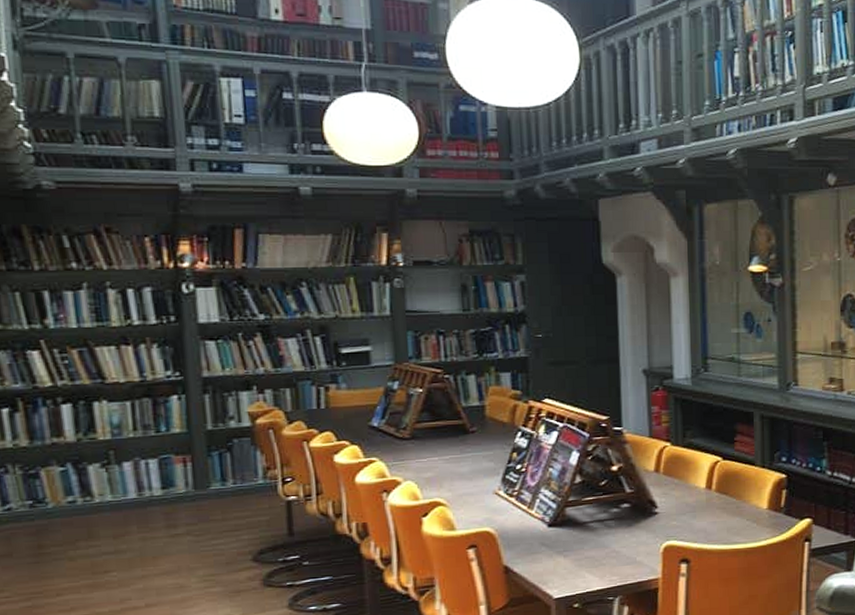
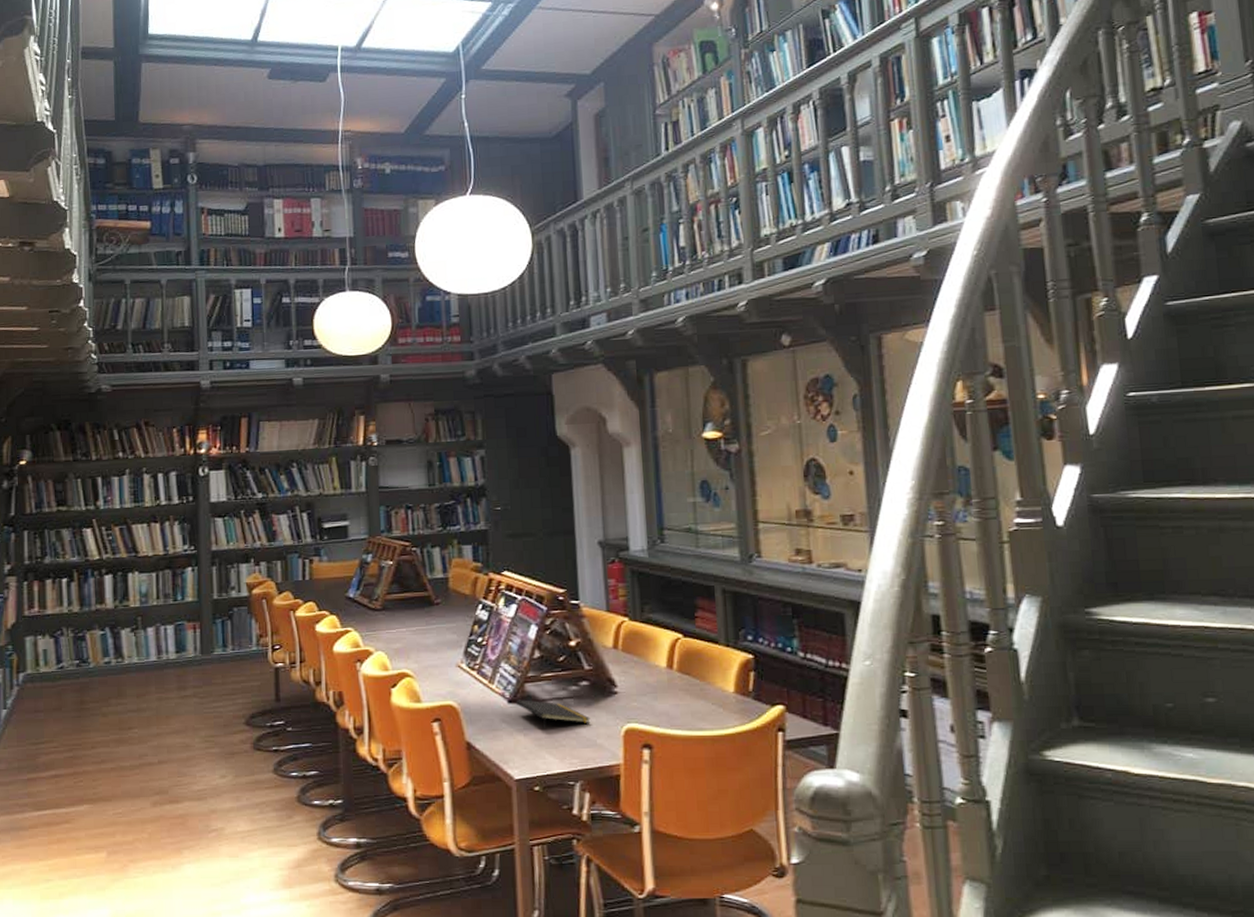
notepad: none [556,523,631,550] -> present [516,700,591,729]

